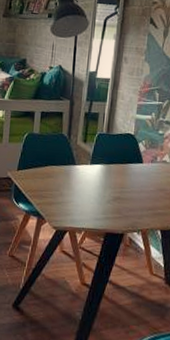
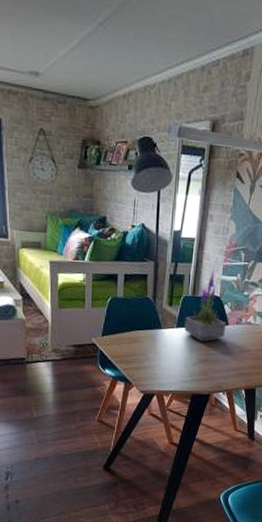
potted plant: none [98,108,141,180] -> present [184,269,227,342]

